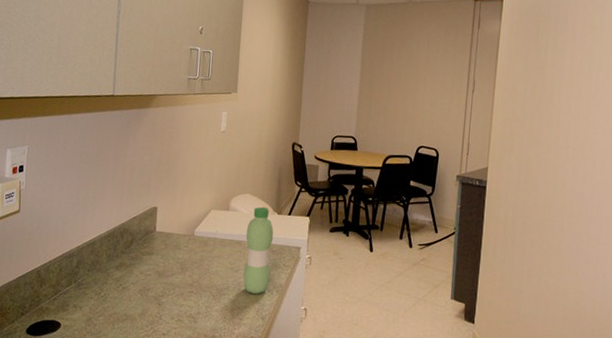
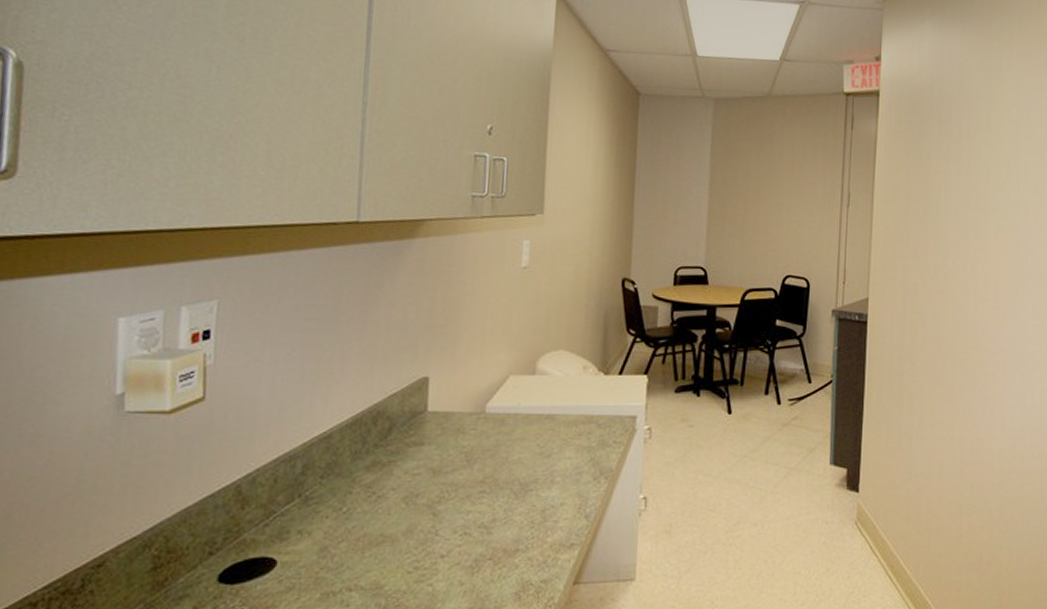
water bottle: present [243,207,274,295] -> none [557,367,600,486]

